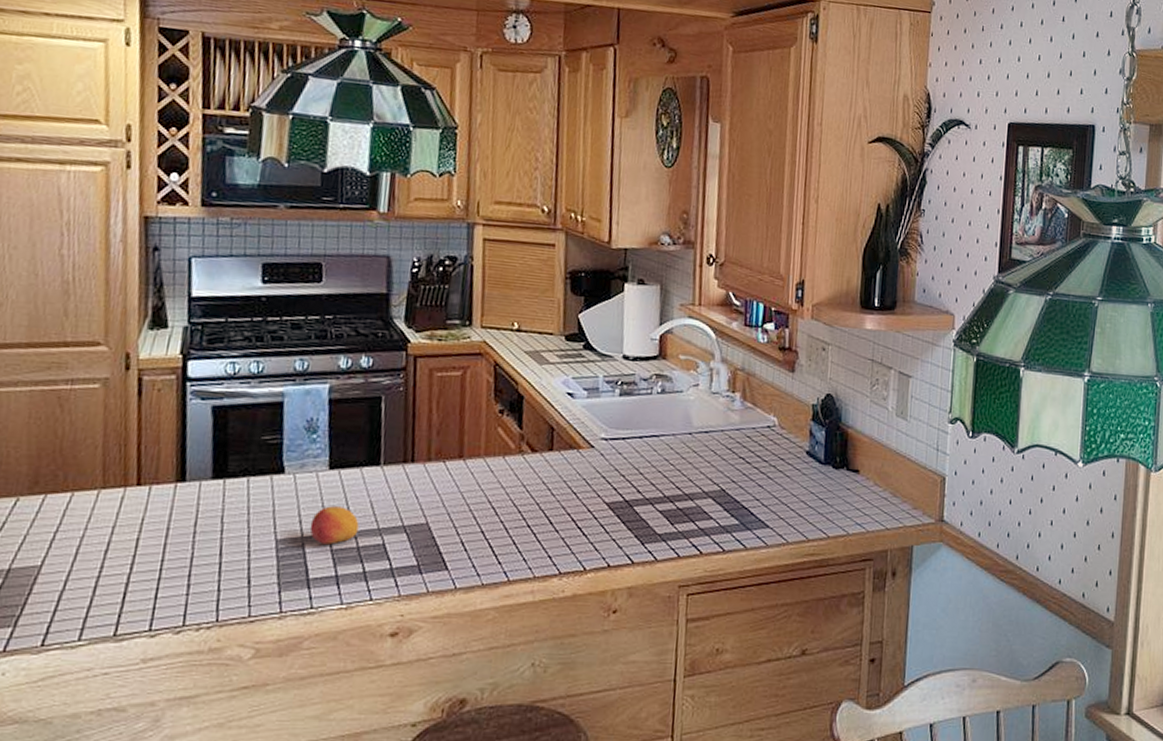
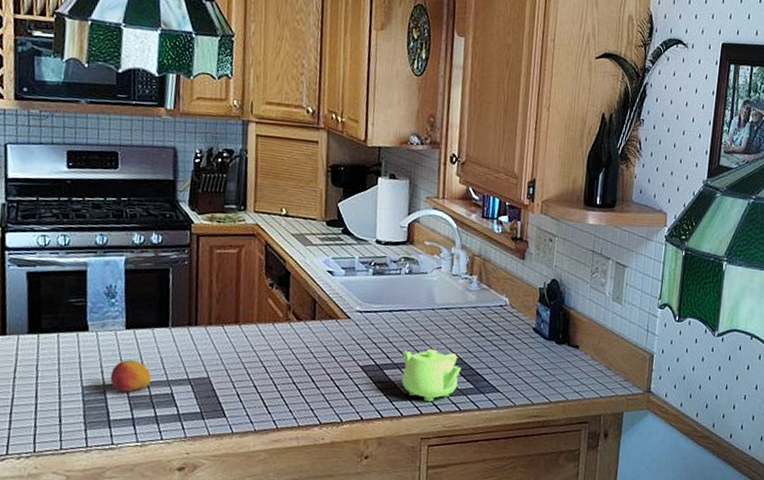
teapot: none [655,479,725,542] -> present [402,348,462,401]

